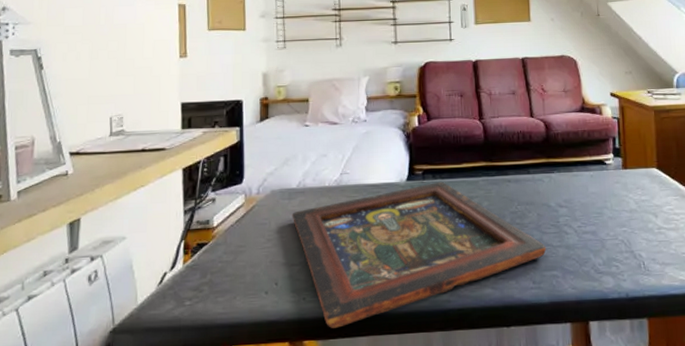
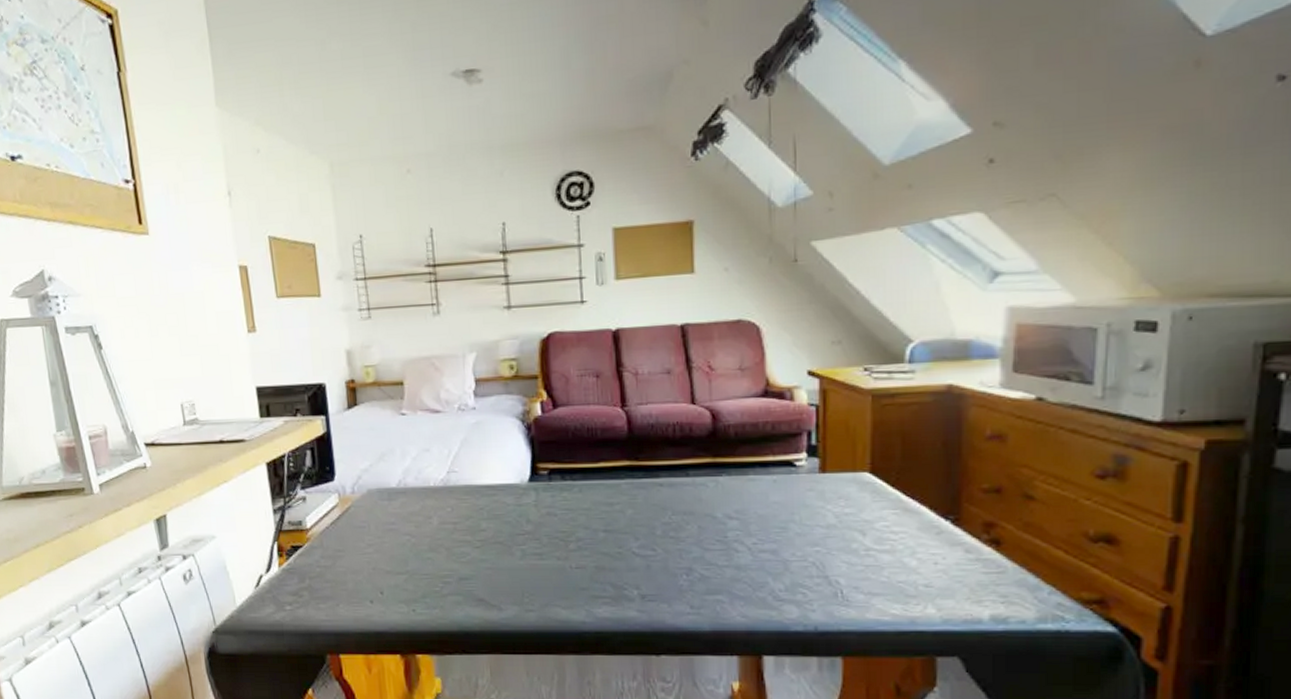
religious icon: present [292,182,547,328] -> none [393,484,709,643]

